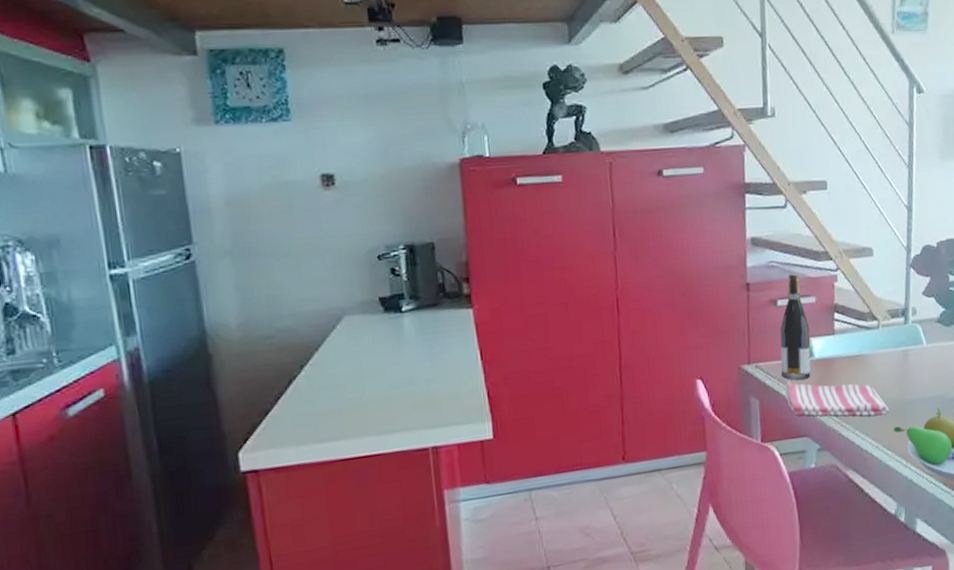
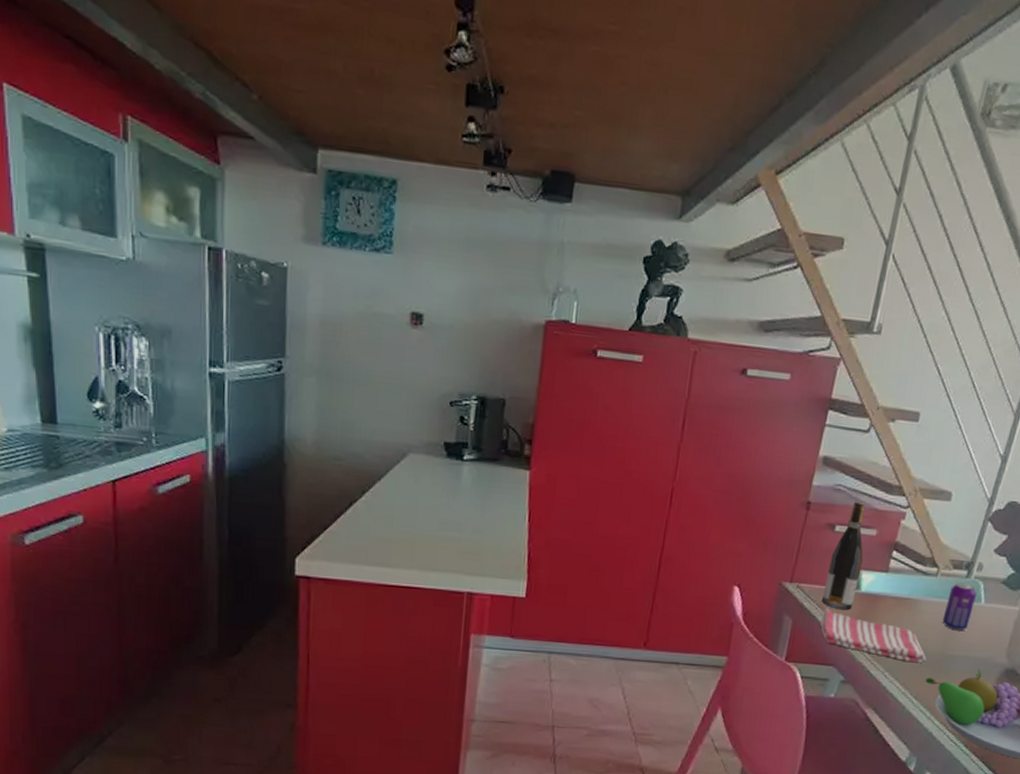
beverage can: none [893,329,918,376] -> present [942,582,977,631]

